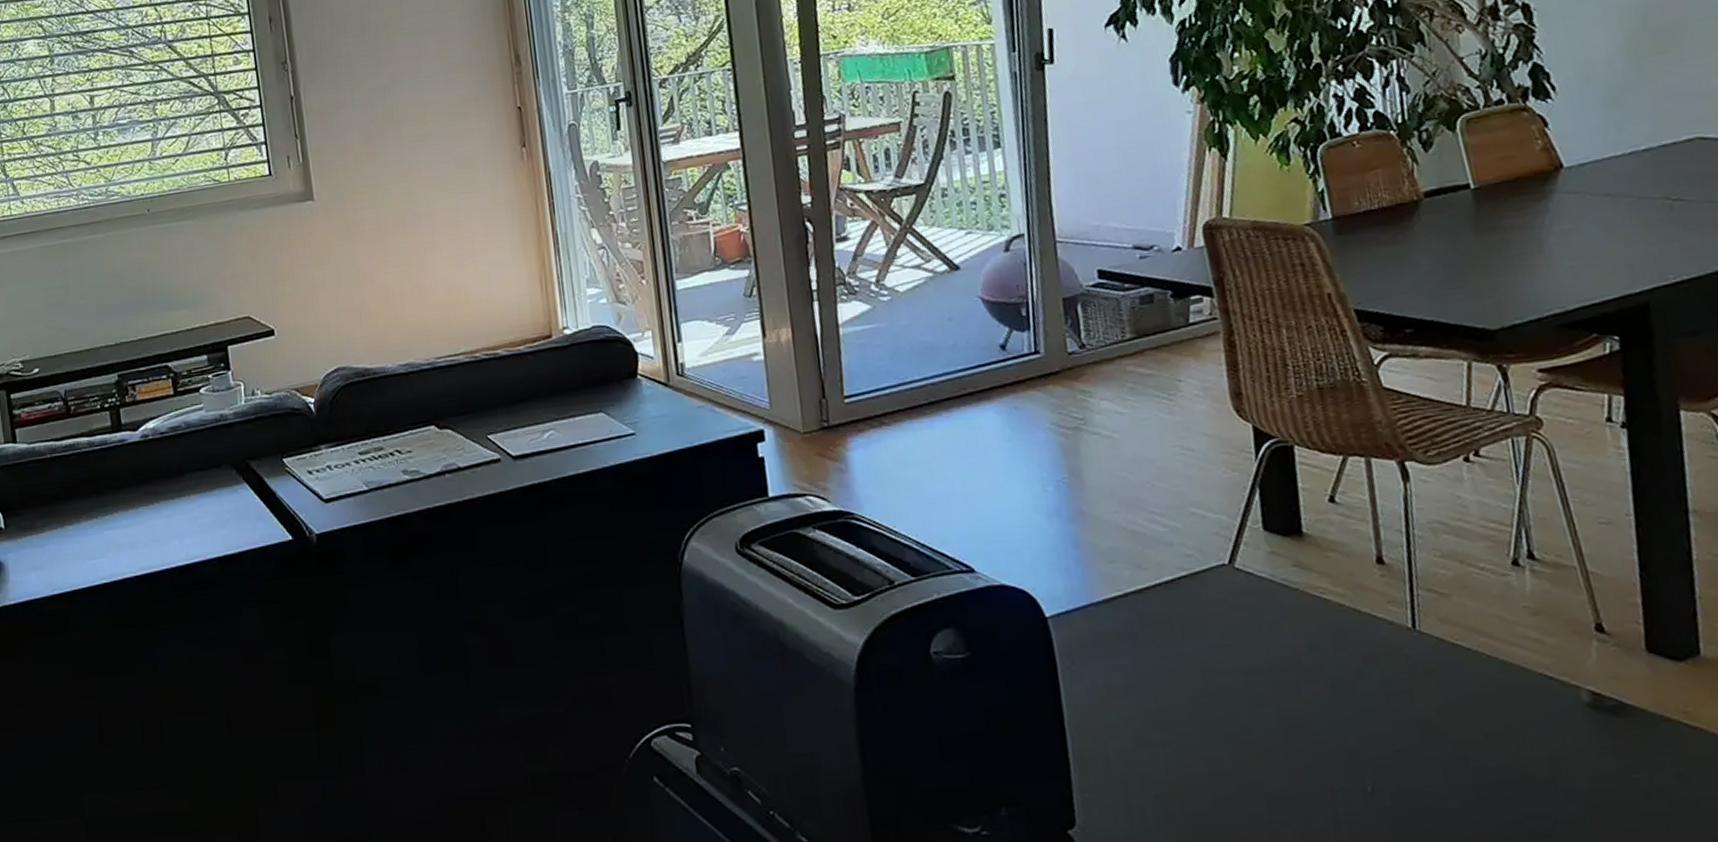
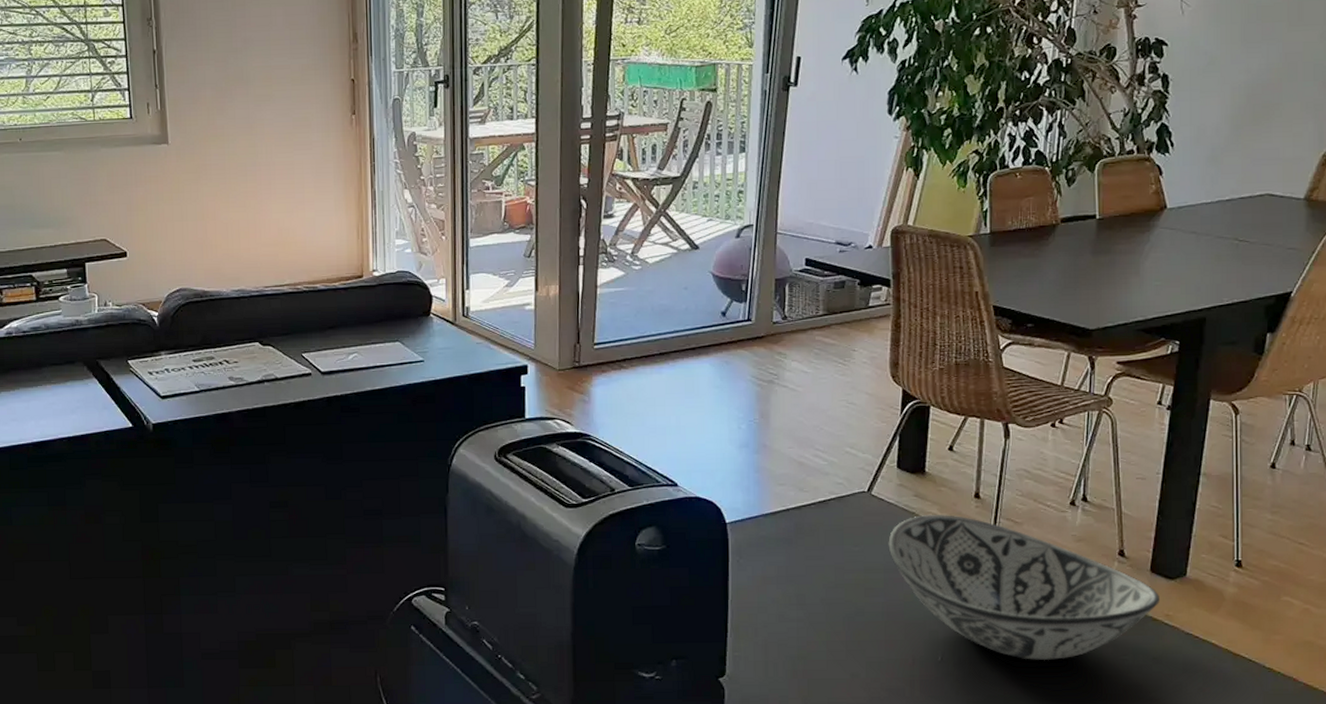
decorative bowl: none [1268,588,1671,786] -> present [888,515,1161,661]

